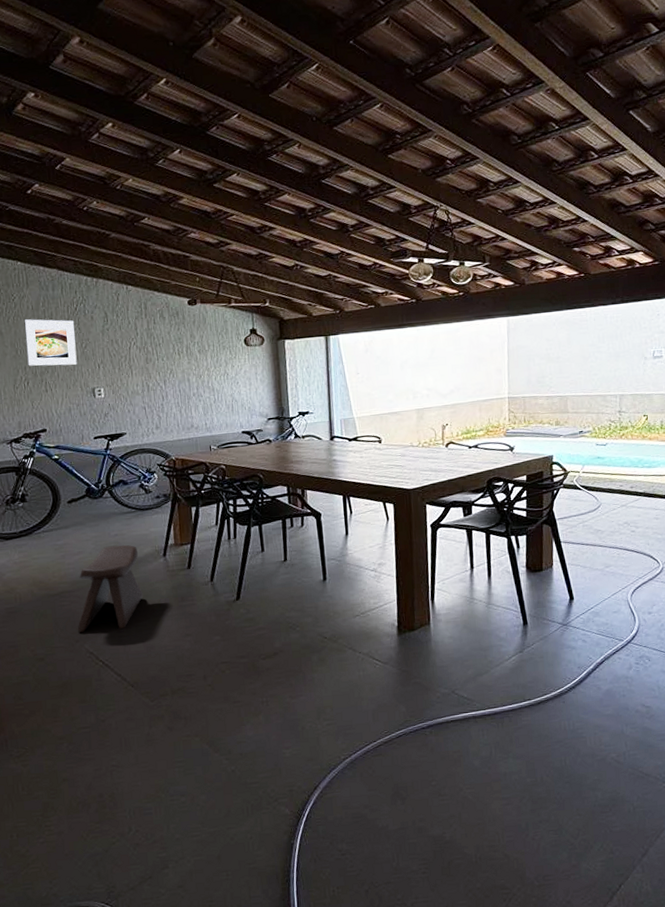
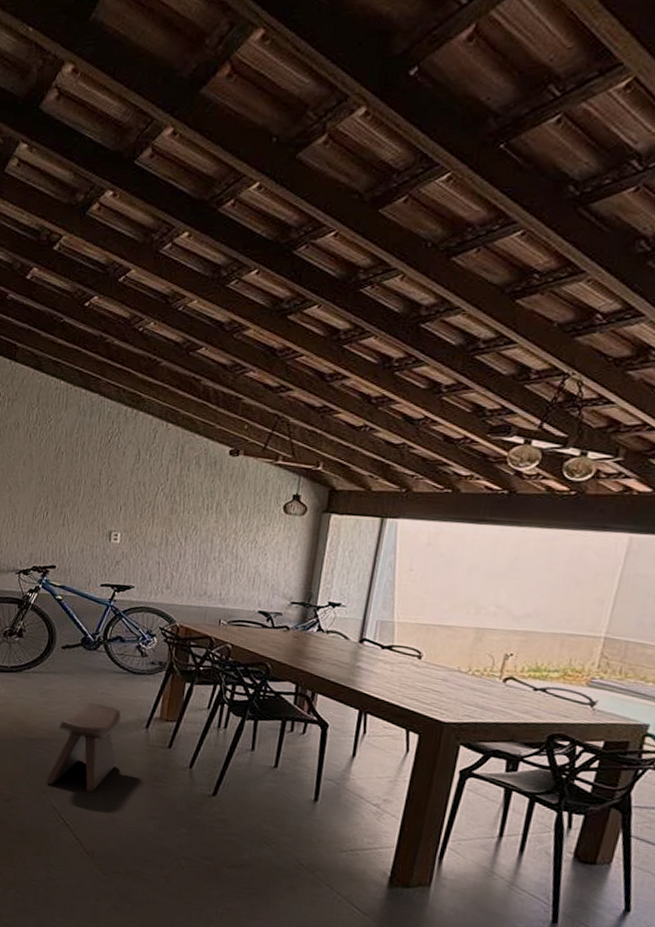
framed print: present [25,319,77,366] -> none [51,445,105,503]

